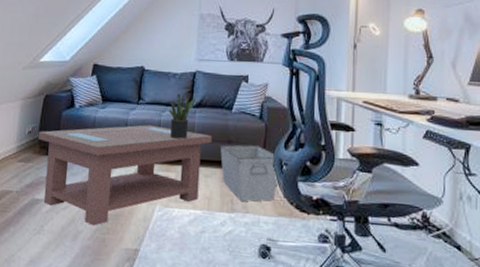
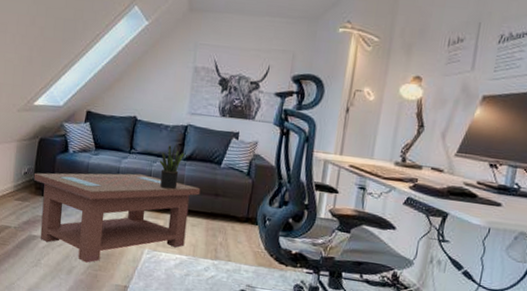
storage bin: present [220,144,278,201] -> none [207,197,261,252]

